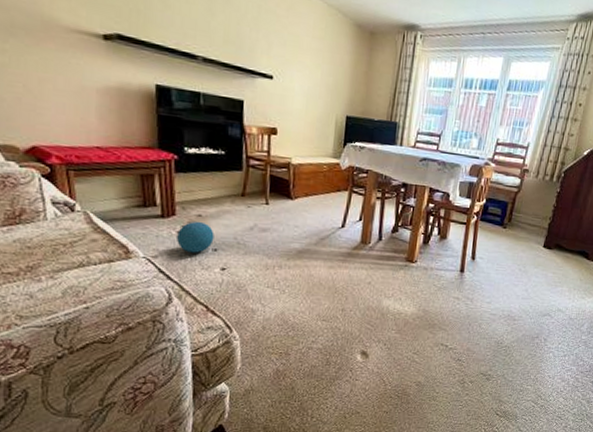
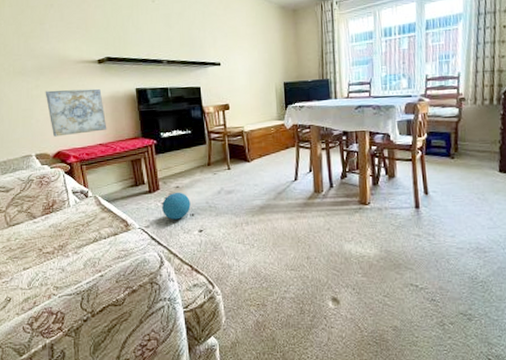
wall art: none [16,60,110,131] -> present [45,88,107,137]

